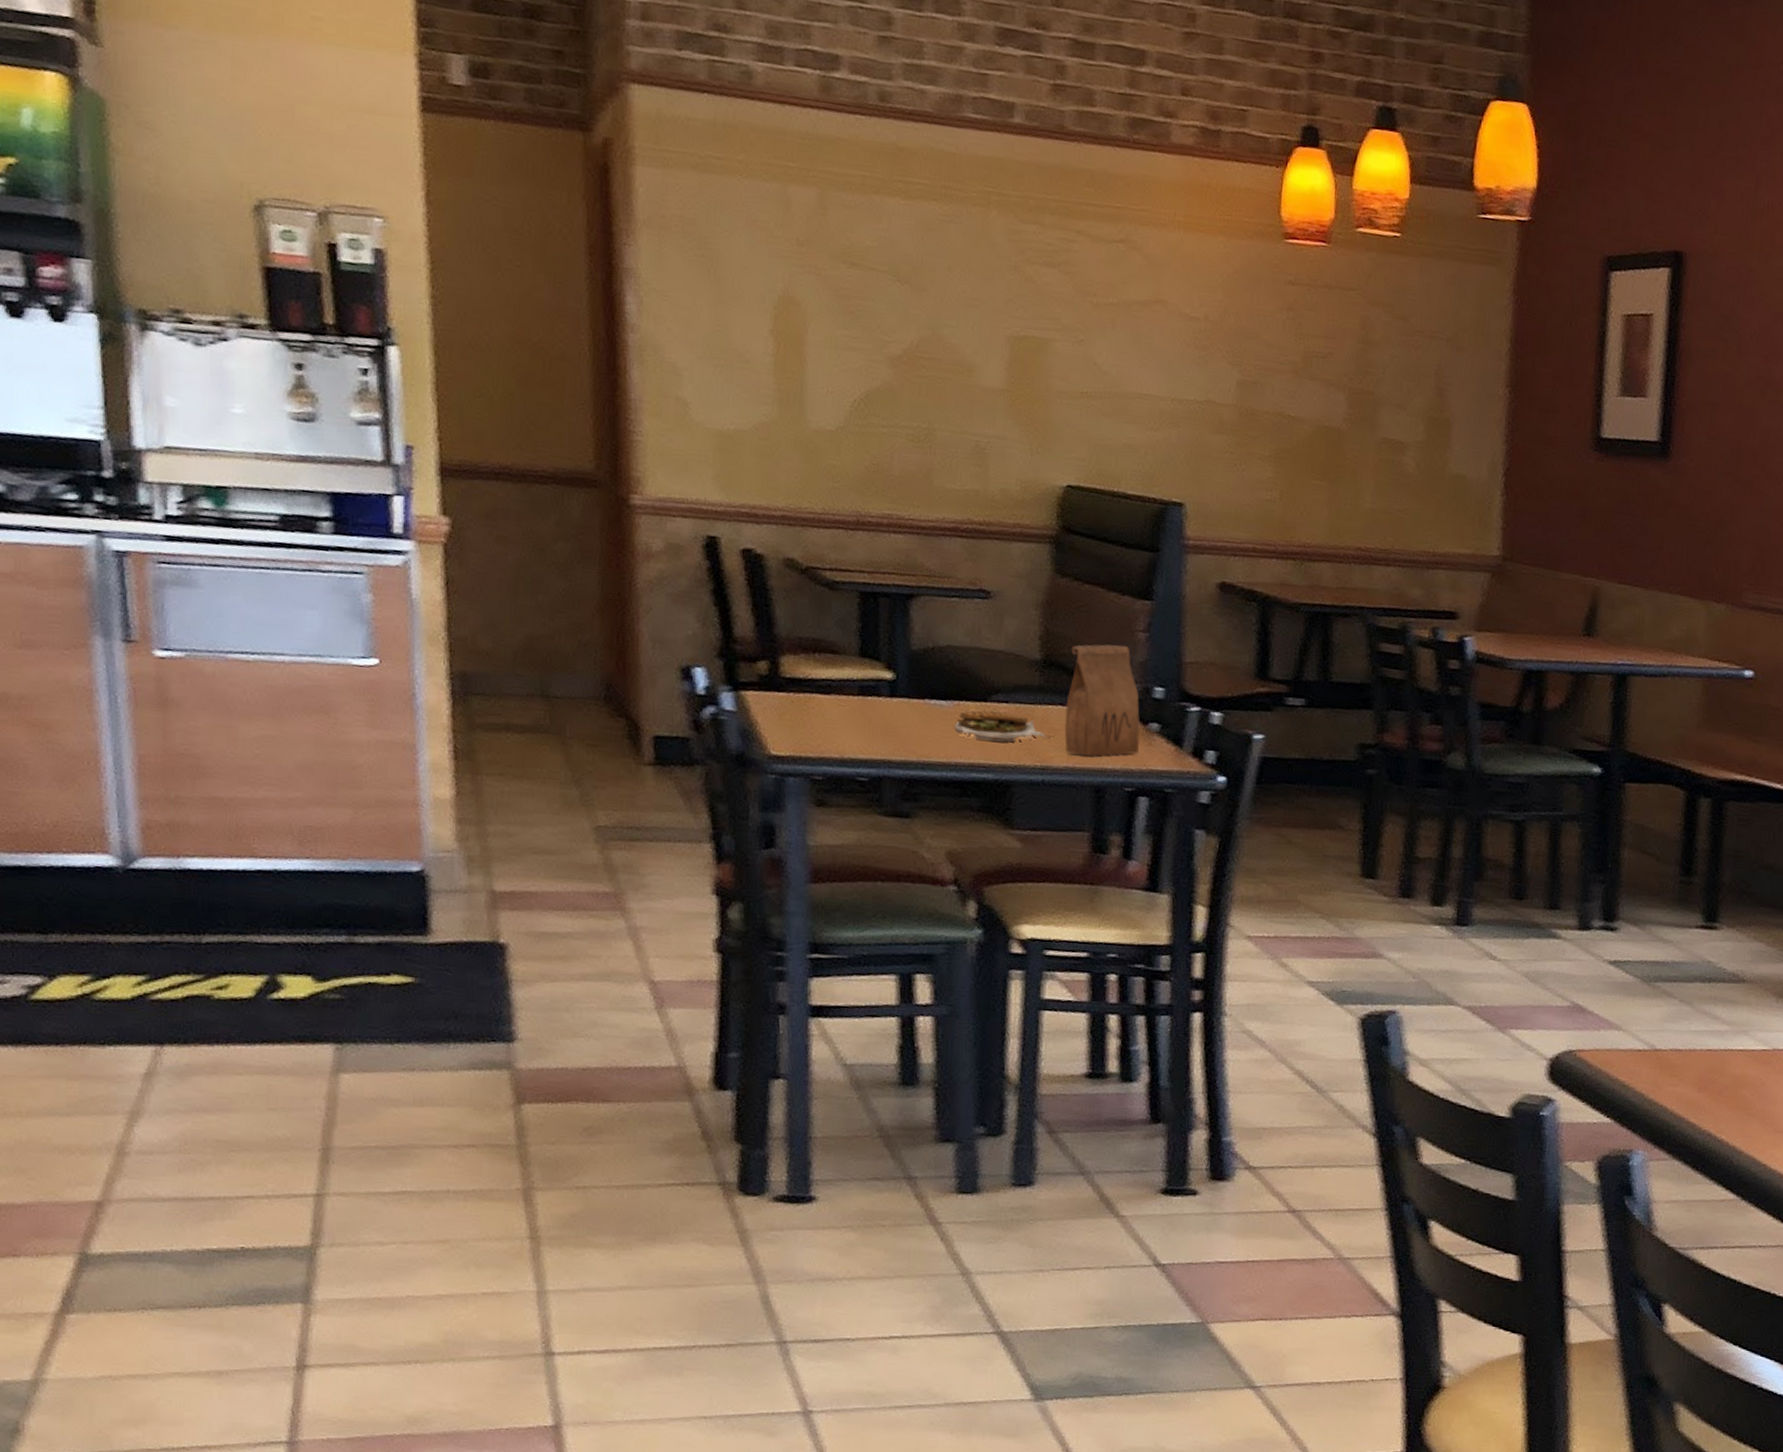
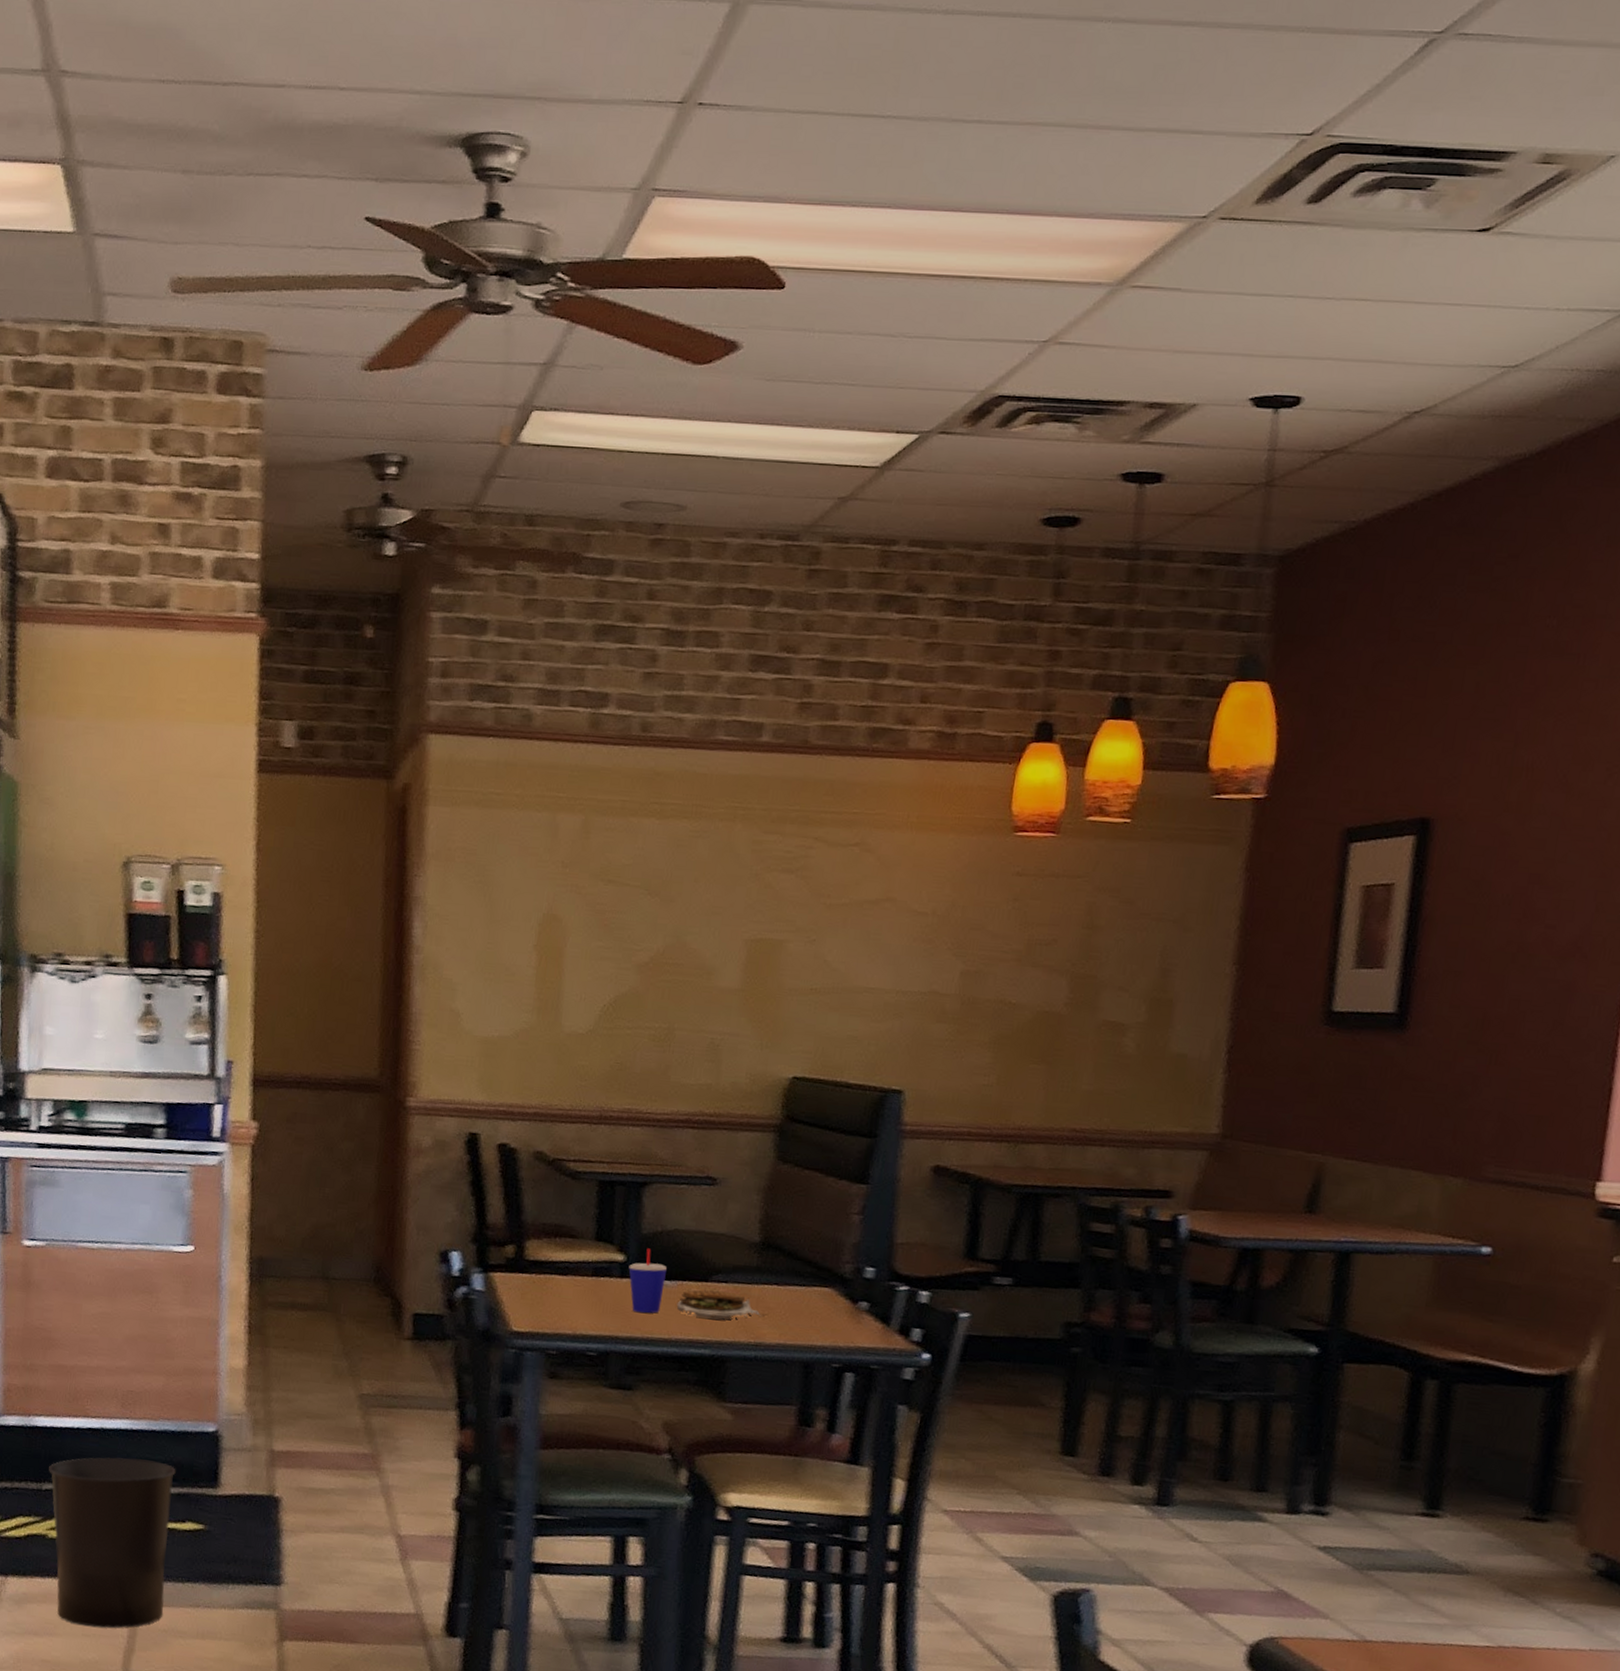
waste bin: none [209,903,374,1099] -> present [49,1457,176,1627]
beverage cup: none [899,665,941,736] -> present [628,1248,667,1314]
paper bag: present [1064,644,1140,757] -> none [778,1227,851,1334]

